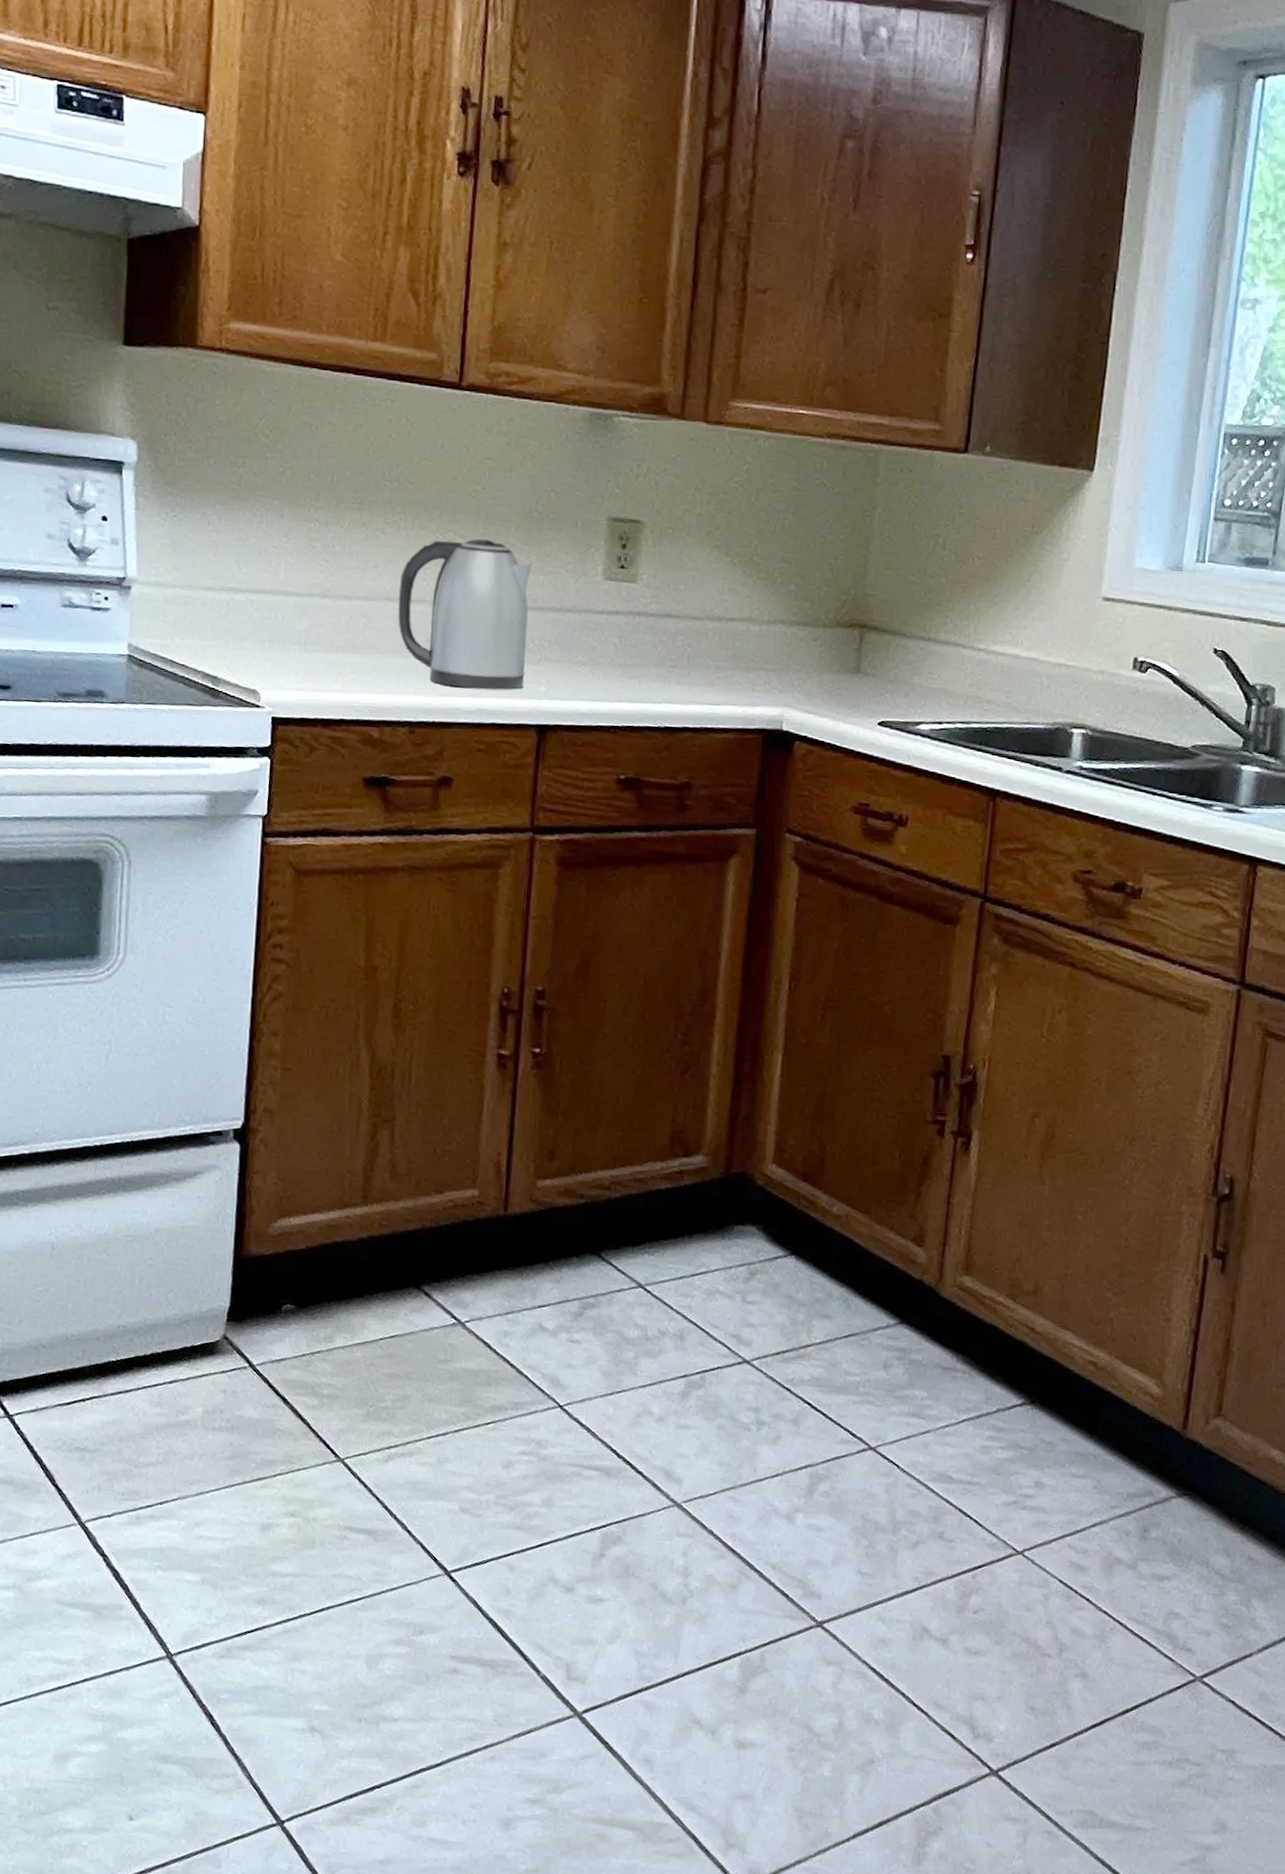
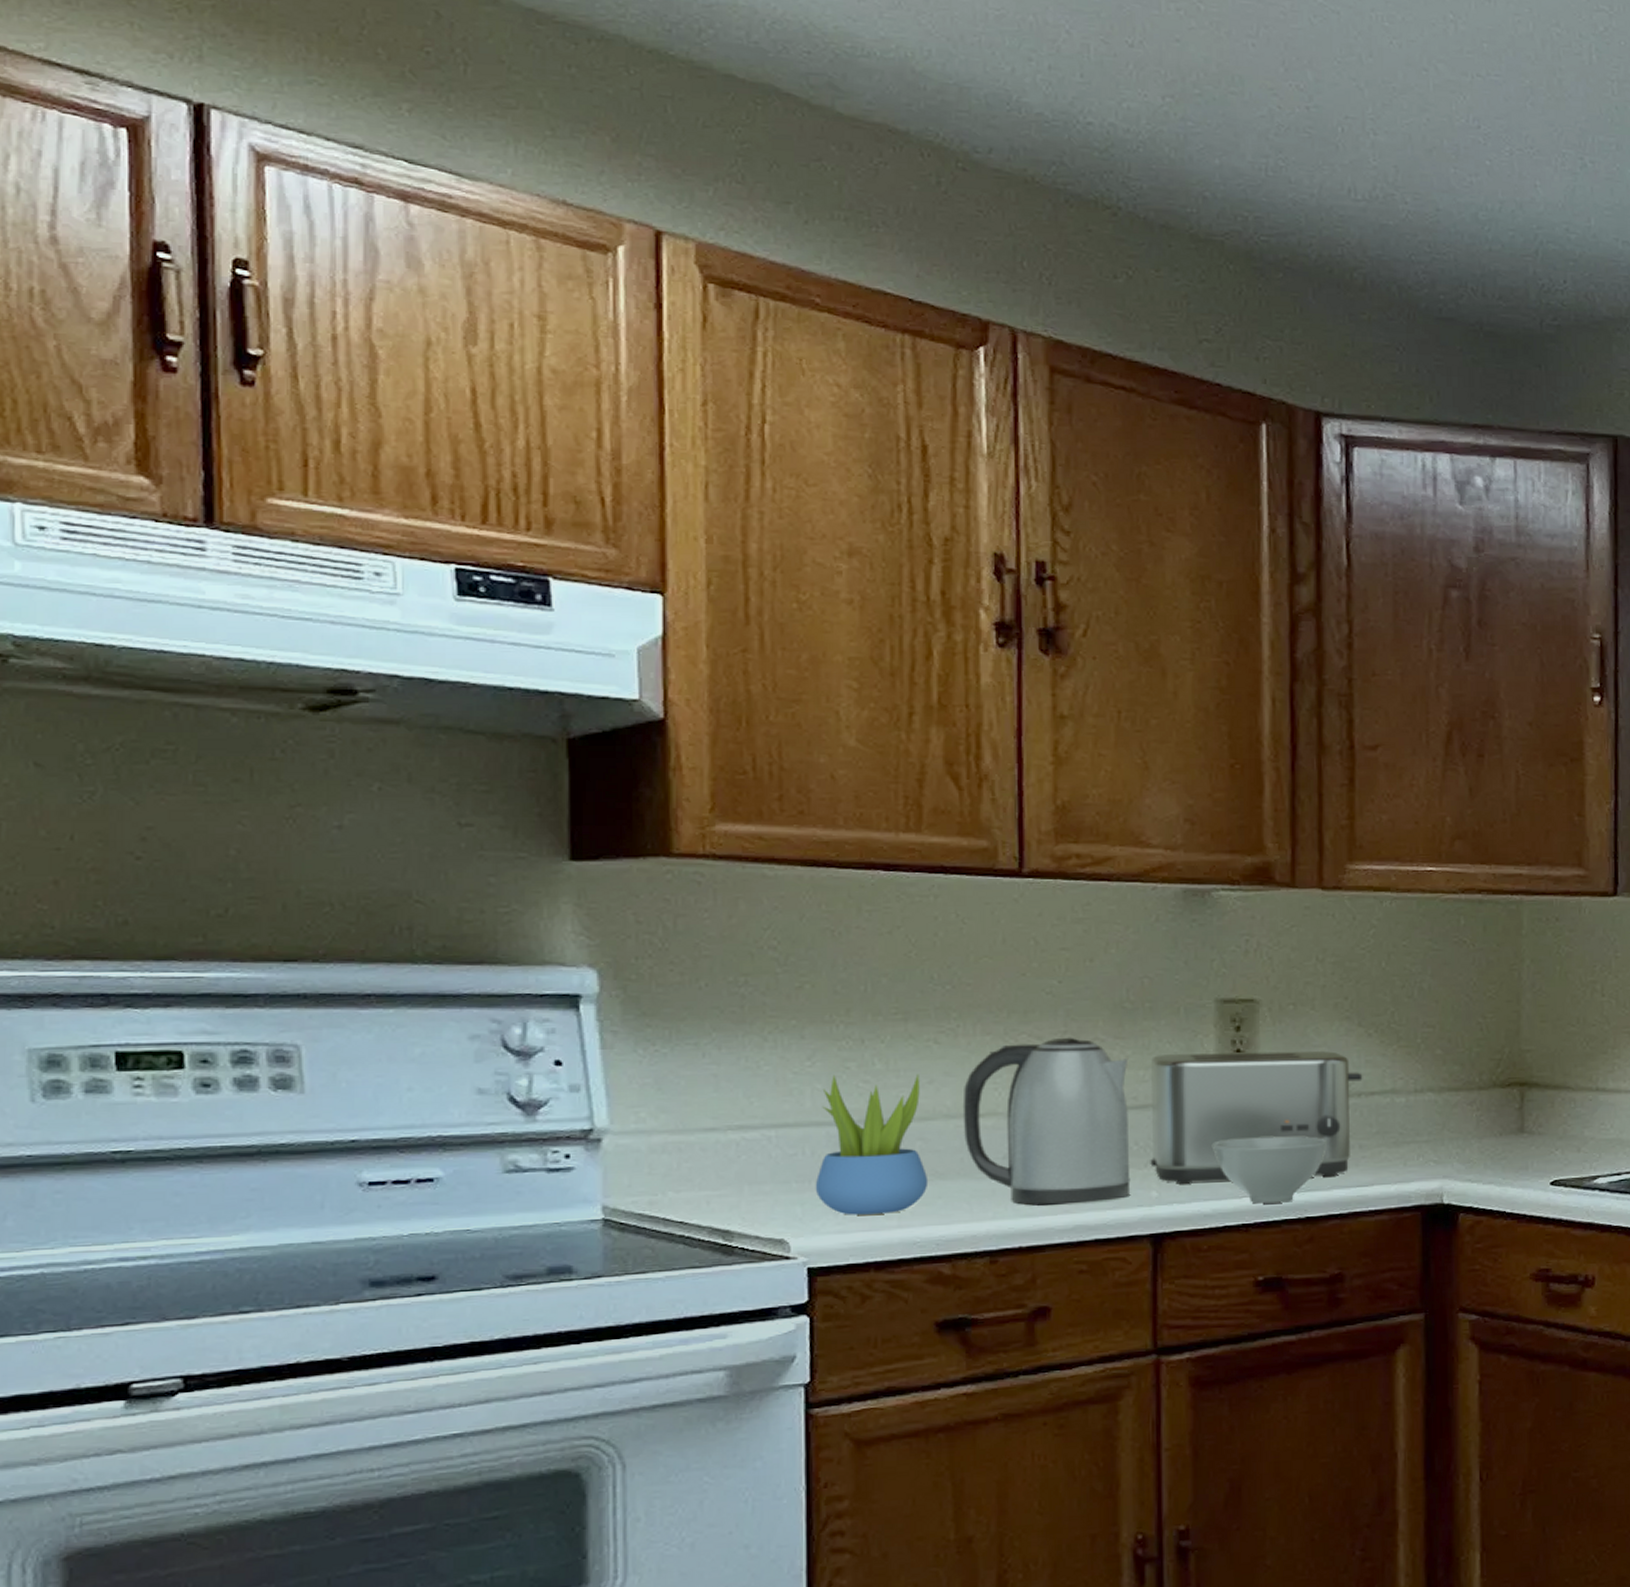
succulent plant: none [282,551,368,679] -> present [815,1073,929,1215]
toaster: none [542,563,725,692] -> present [1150,1050,1363,1184]
bowl: none [594,647,690,711] -> present [1213,1136,1328,1204]

